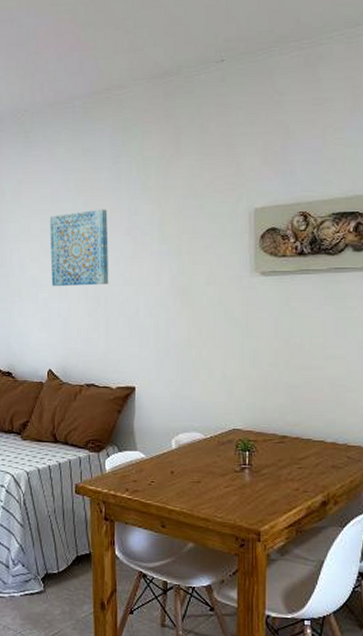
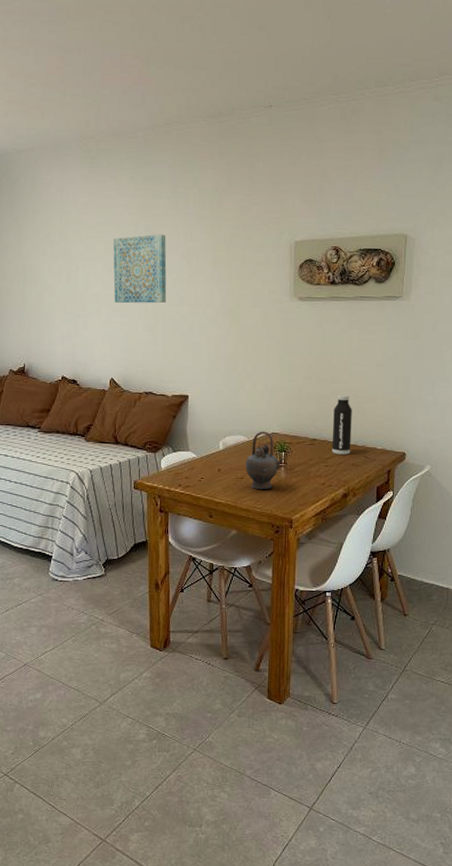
teapot: none [203,427,251,496] -> present [245,431,286,490]
water bottle: none [306,383,330,454] -> present [331,394,352,455]

